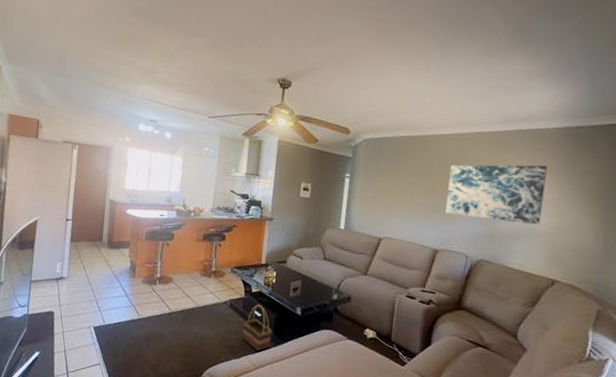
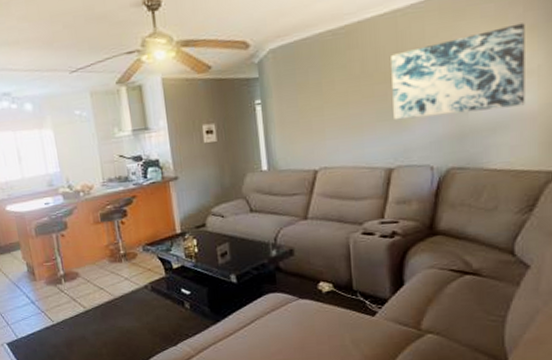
basket: present [242,305,272,351] -> none [172,281,209,333]

